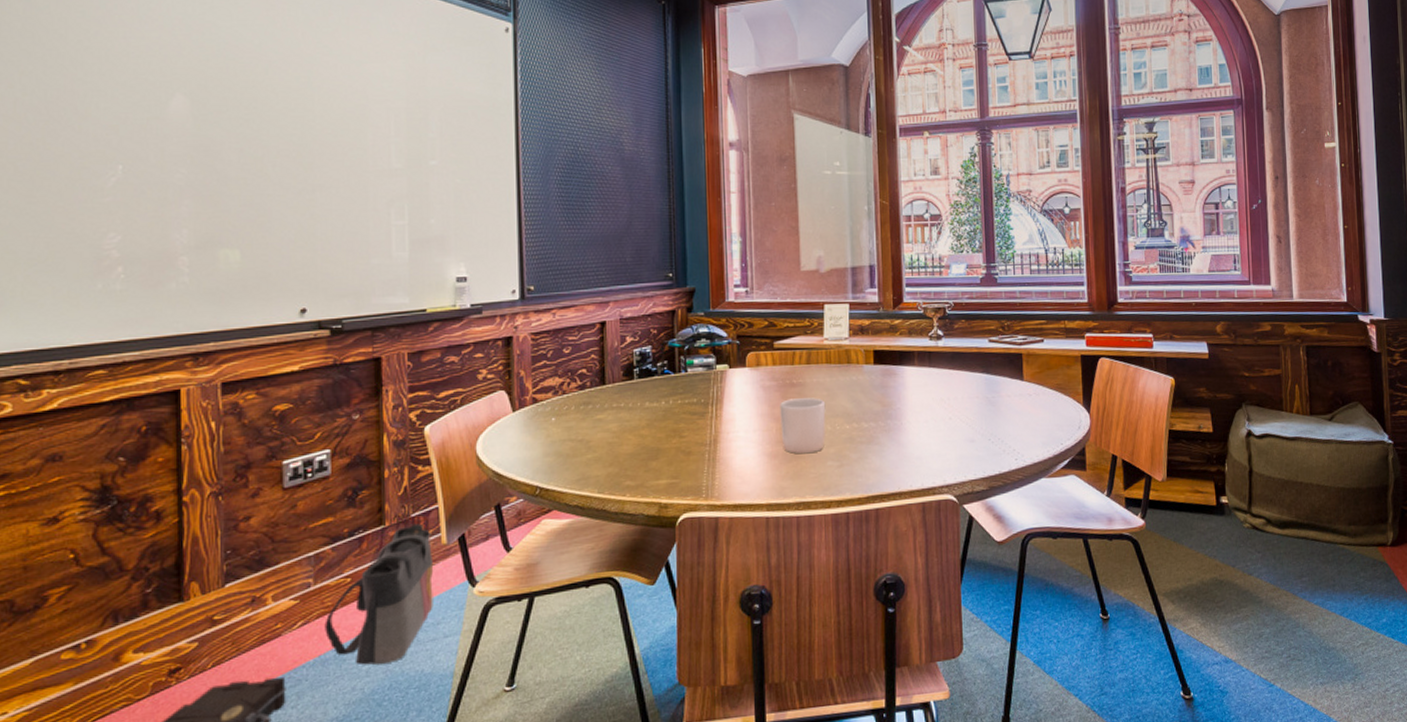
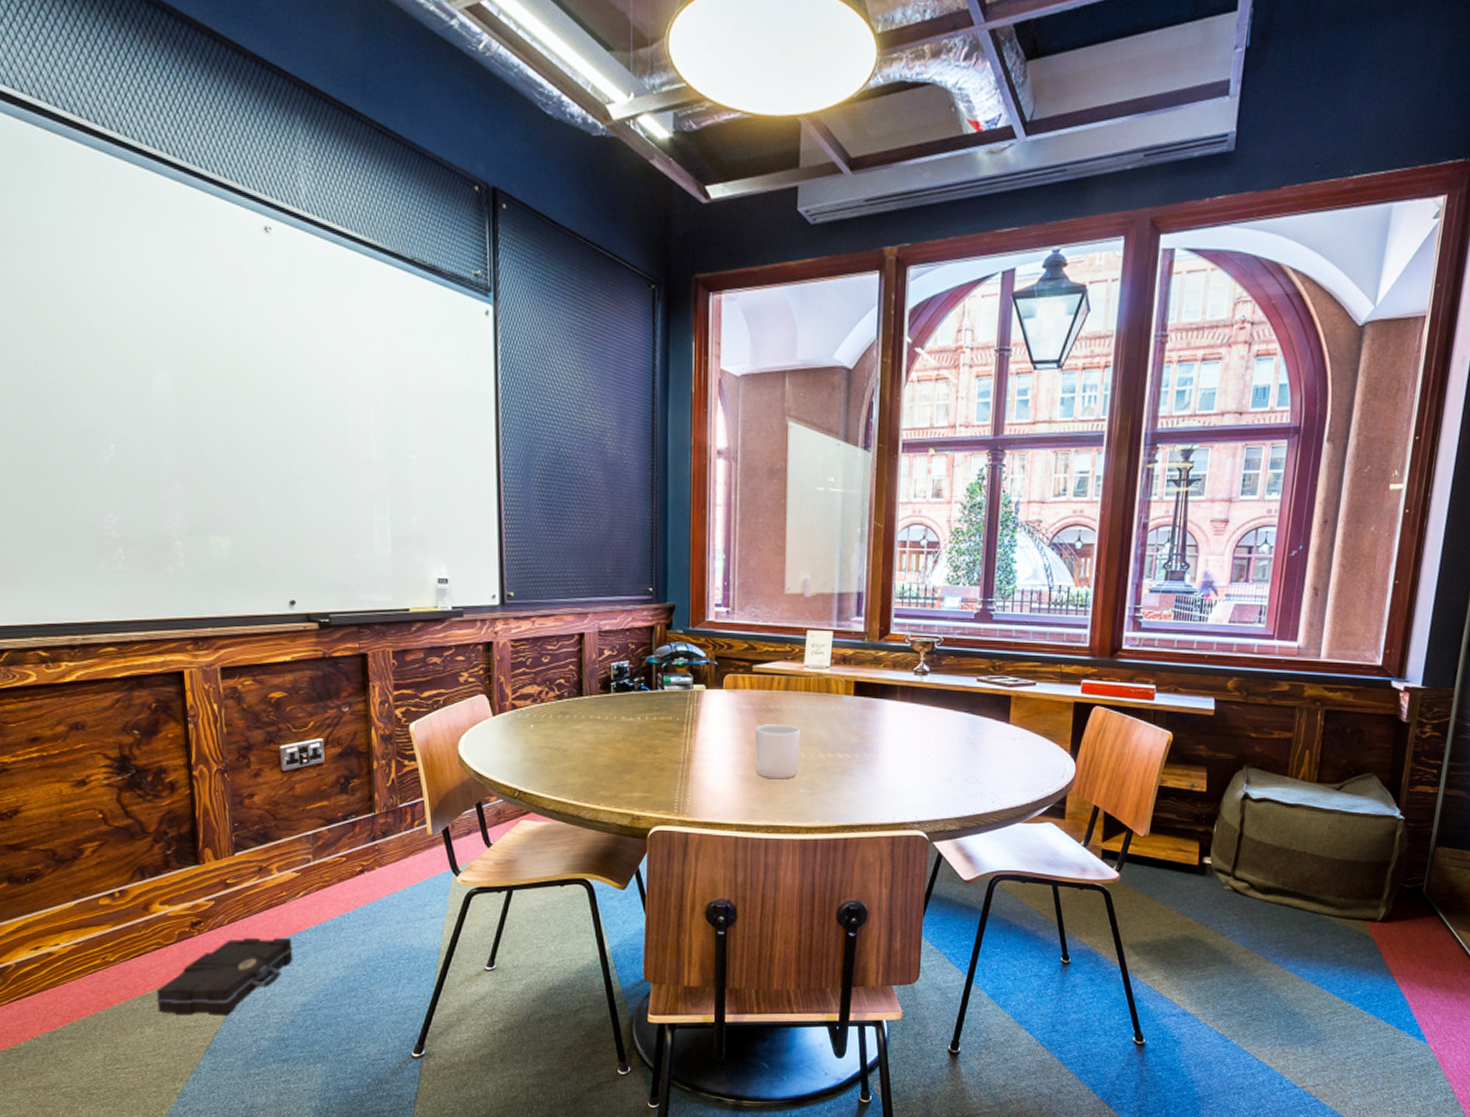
tote bag: present [324,523,434,666] -> none [324,814,421,937]

